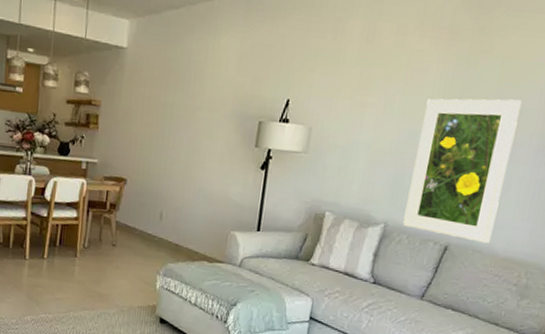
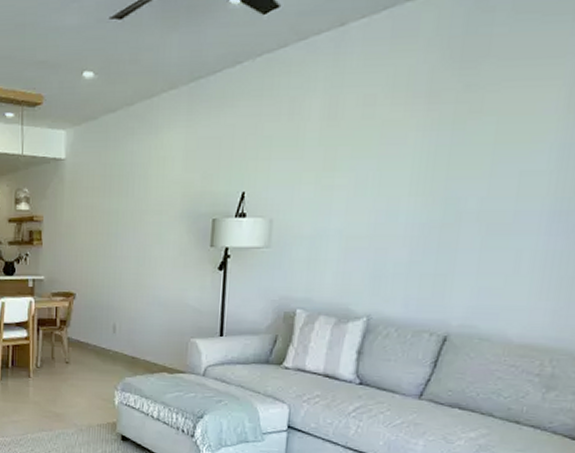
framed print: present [403,98,522,244] -> none [389,161,526,330]

